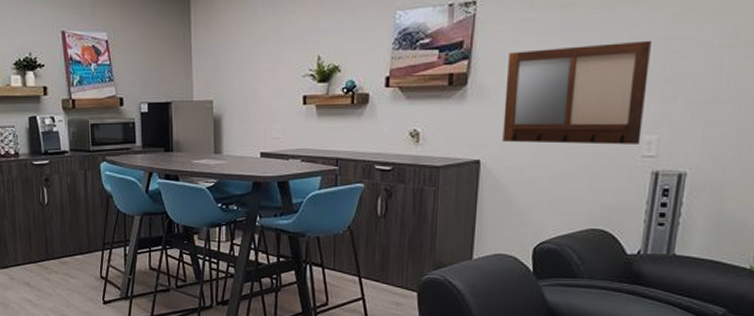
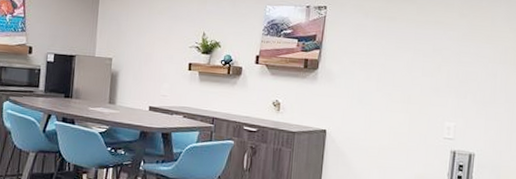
writing board: present [502,40,651,145] -> none [343,48,449,129]

